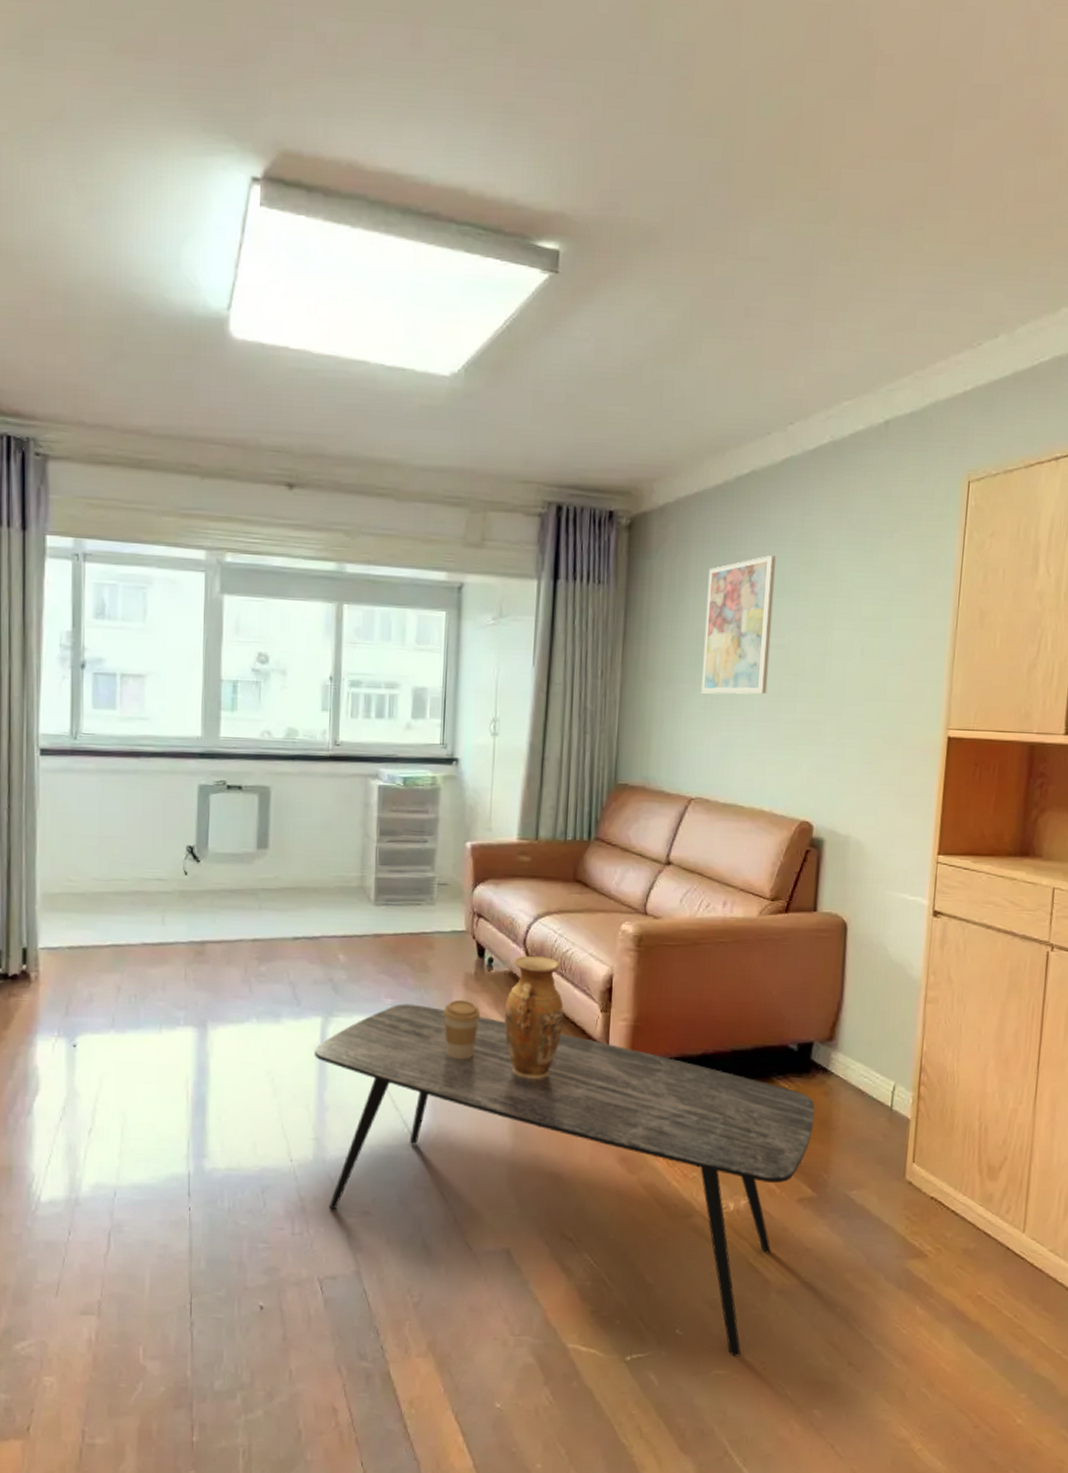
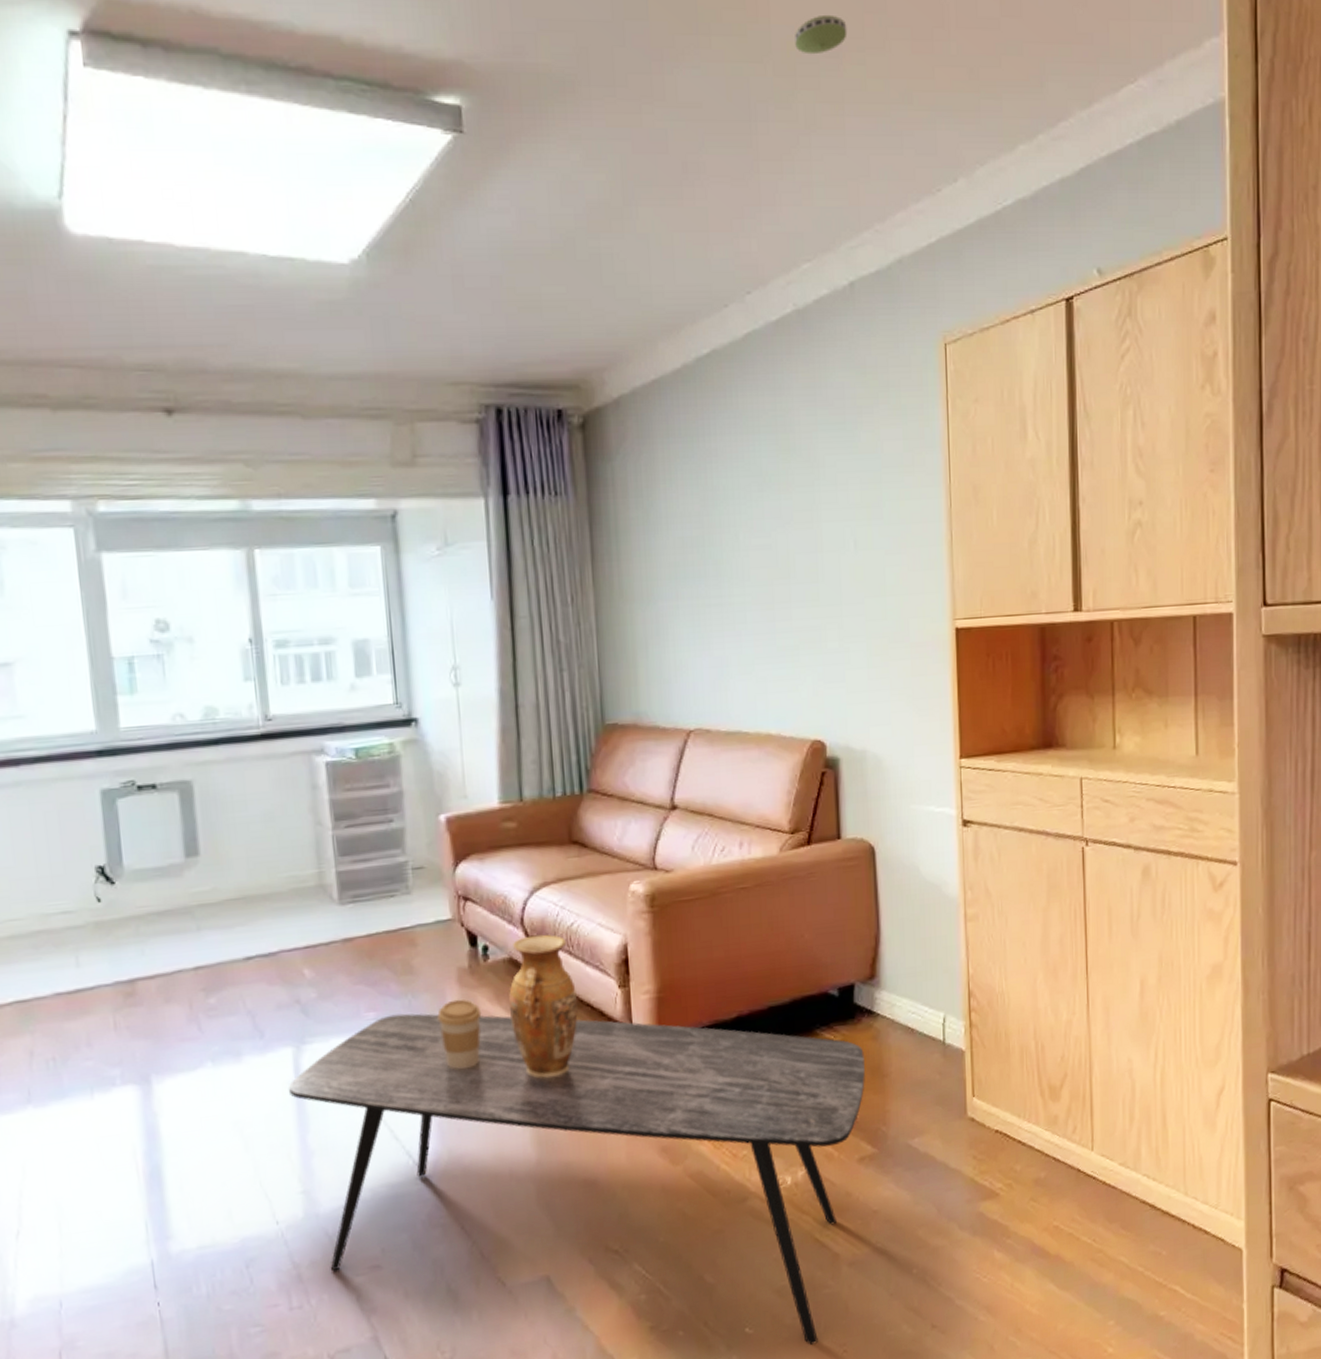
wall art: present [701,555,777,694] -> none [679,445,759,610]
smoke detector: none [860,184,911,220] -> present [795,14,848,55]

